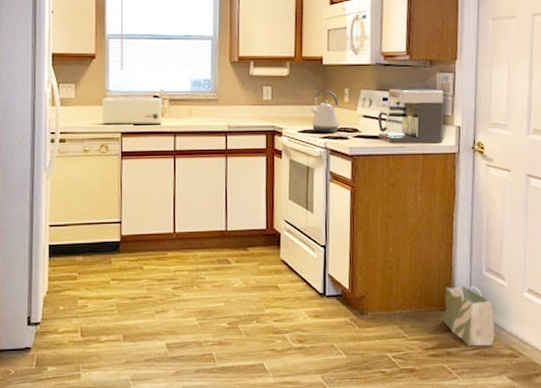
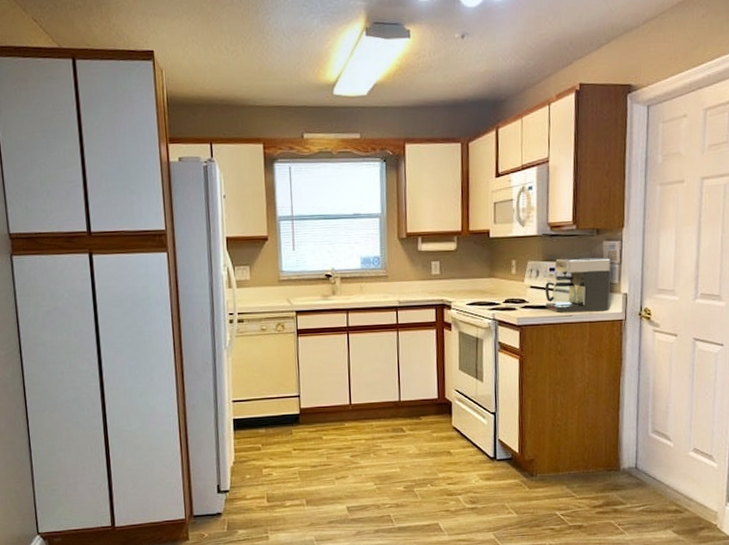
toaster: present [102,97,164,126] -> none [276,276,336,306]
kettle: present [311,90,340,133] -> none [479,263,507,305]
grocery bag: present [442,286,495,346] -> none [609,447,660,503]

